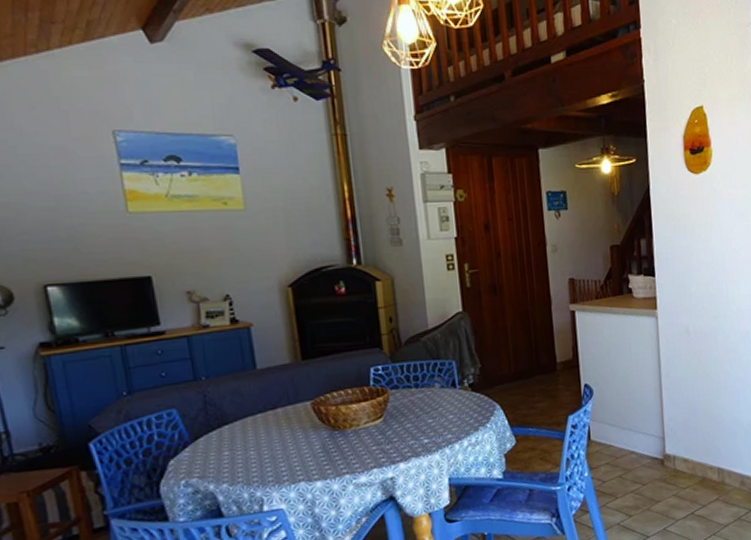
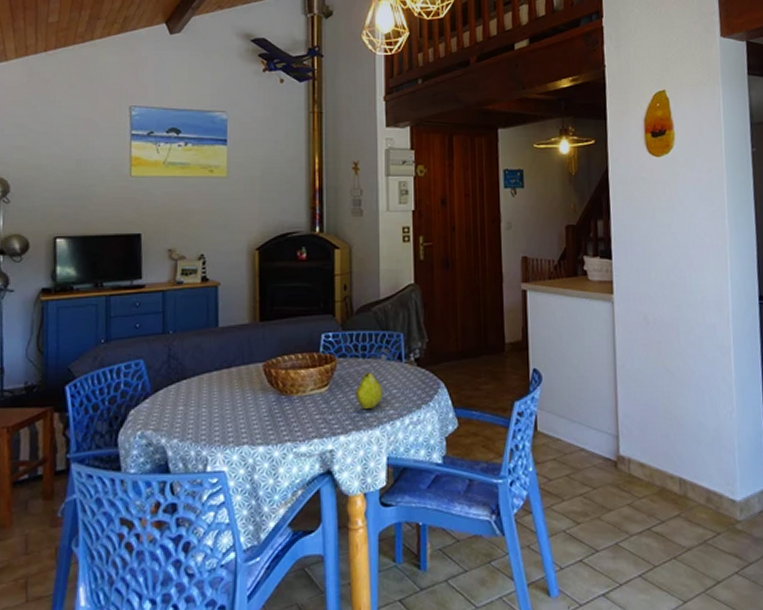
fruit: none [411,400,440,437] -> present [355,371,384,410]

